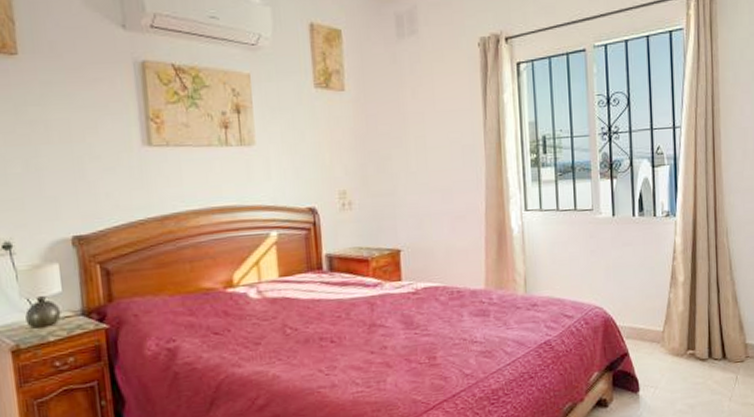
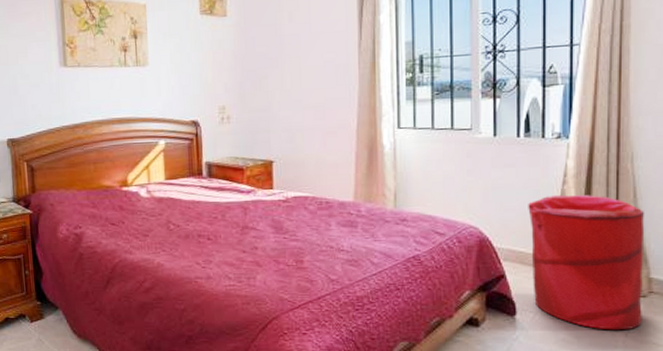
laundry hamper: none [645,269,742,397] -> present [528,194,644,331]

